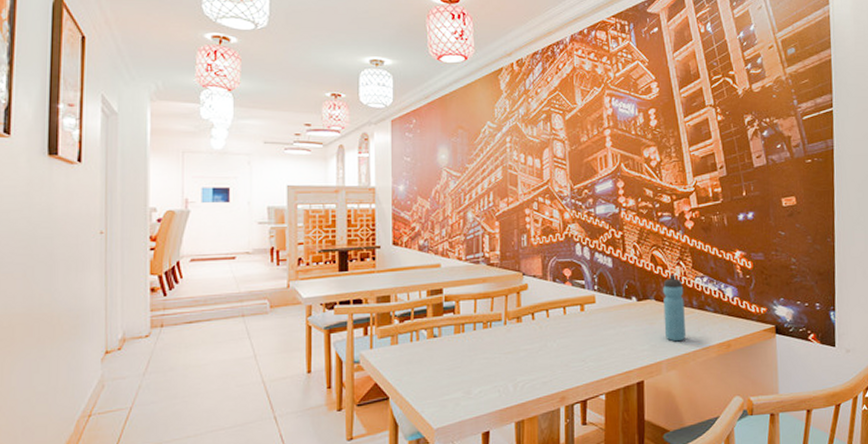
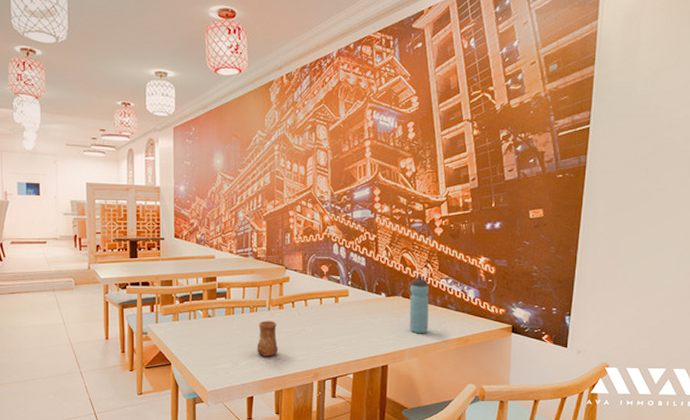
cup: none [492,337,518,381] -> present [256,321,279,357]

